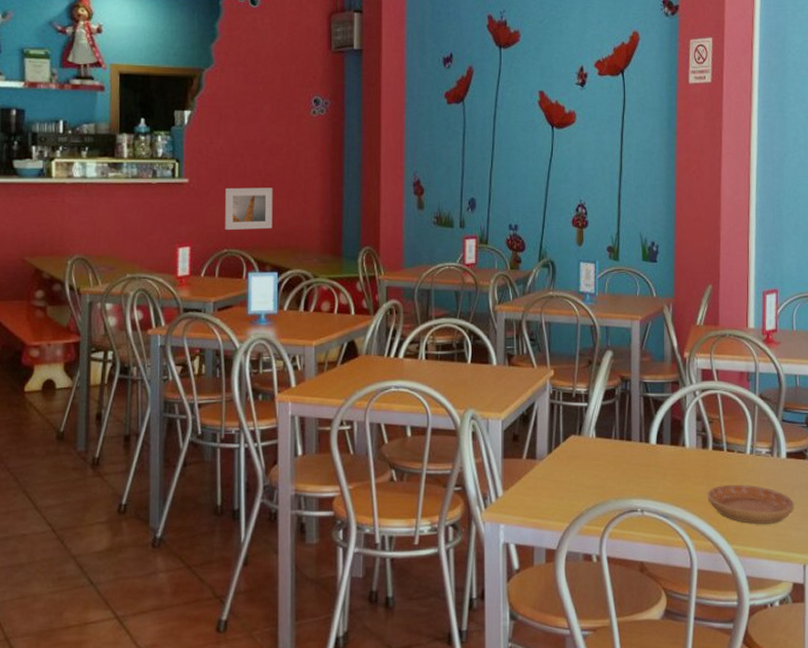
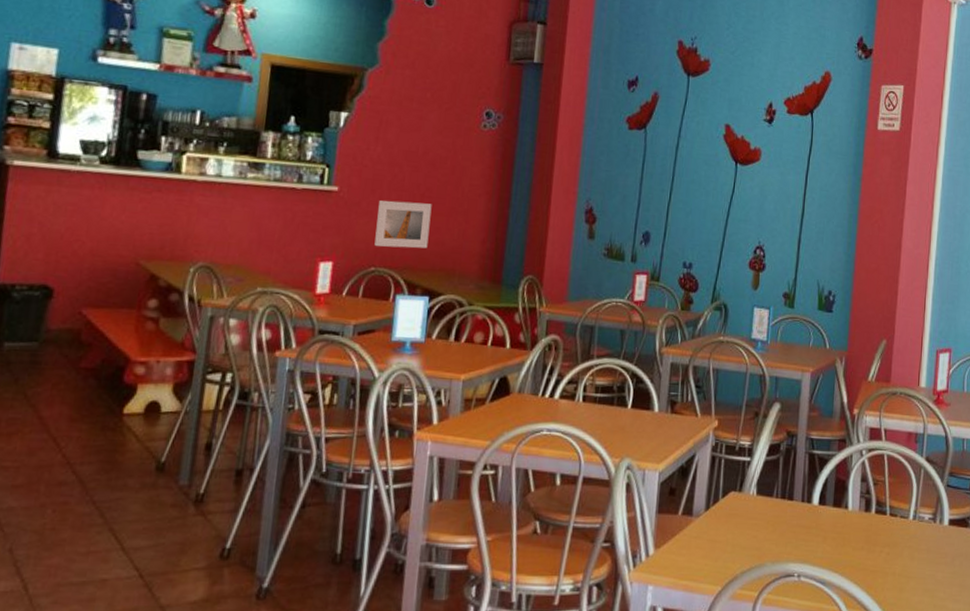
saucer: present [707,484,794,525] -> none [867,550,953,595]

